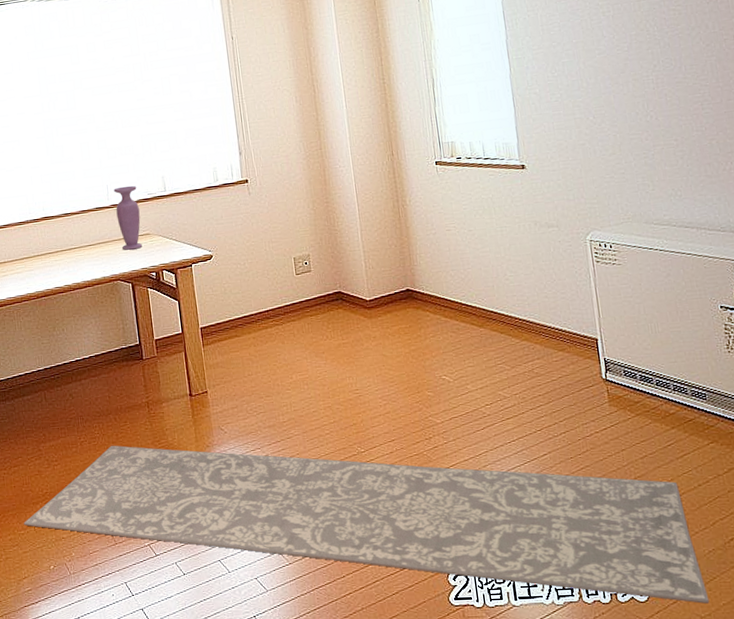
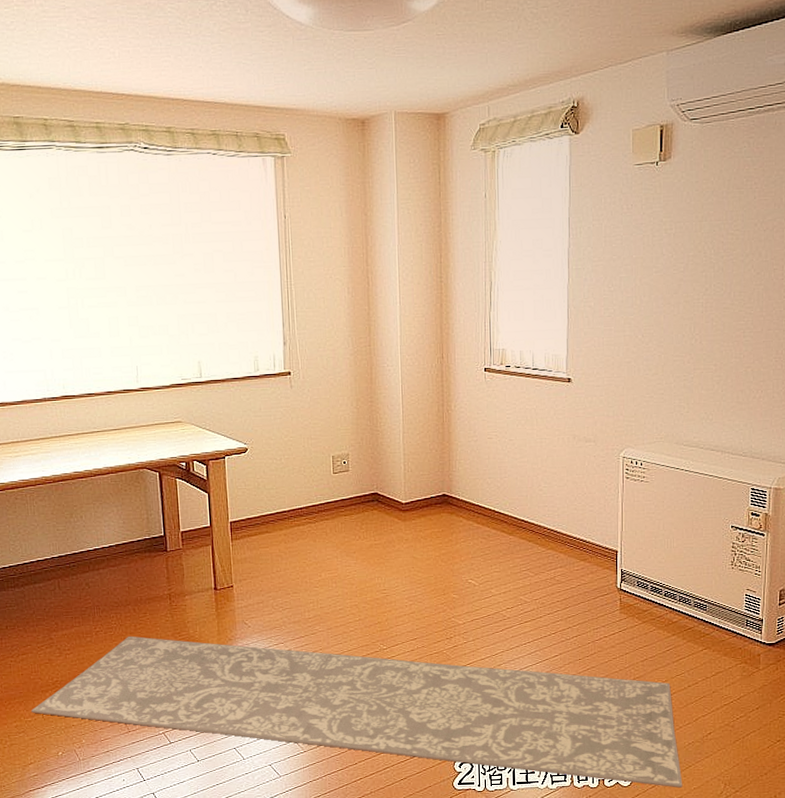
vase: present [114,185,142,250] -> none [144,368,173,437]

